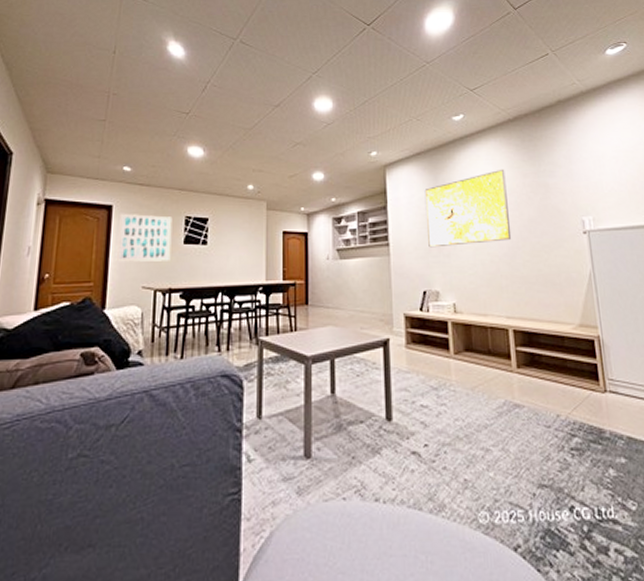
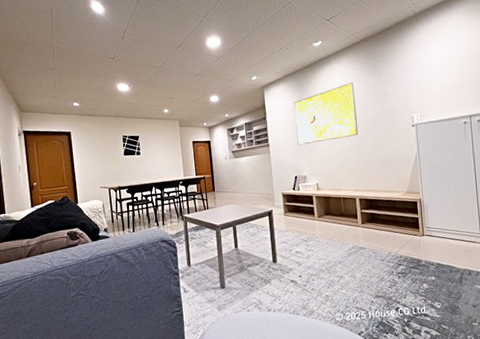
wall art: present [115,213,173,262] -> none [77,136,117,171]

